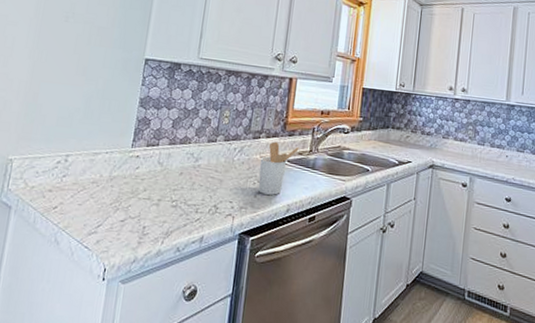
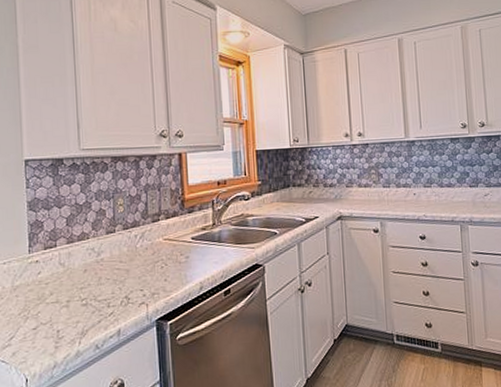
utensil holder: present [258,141,299,195] -> none [163,221,201,276]

